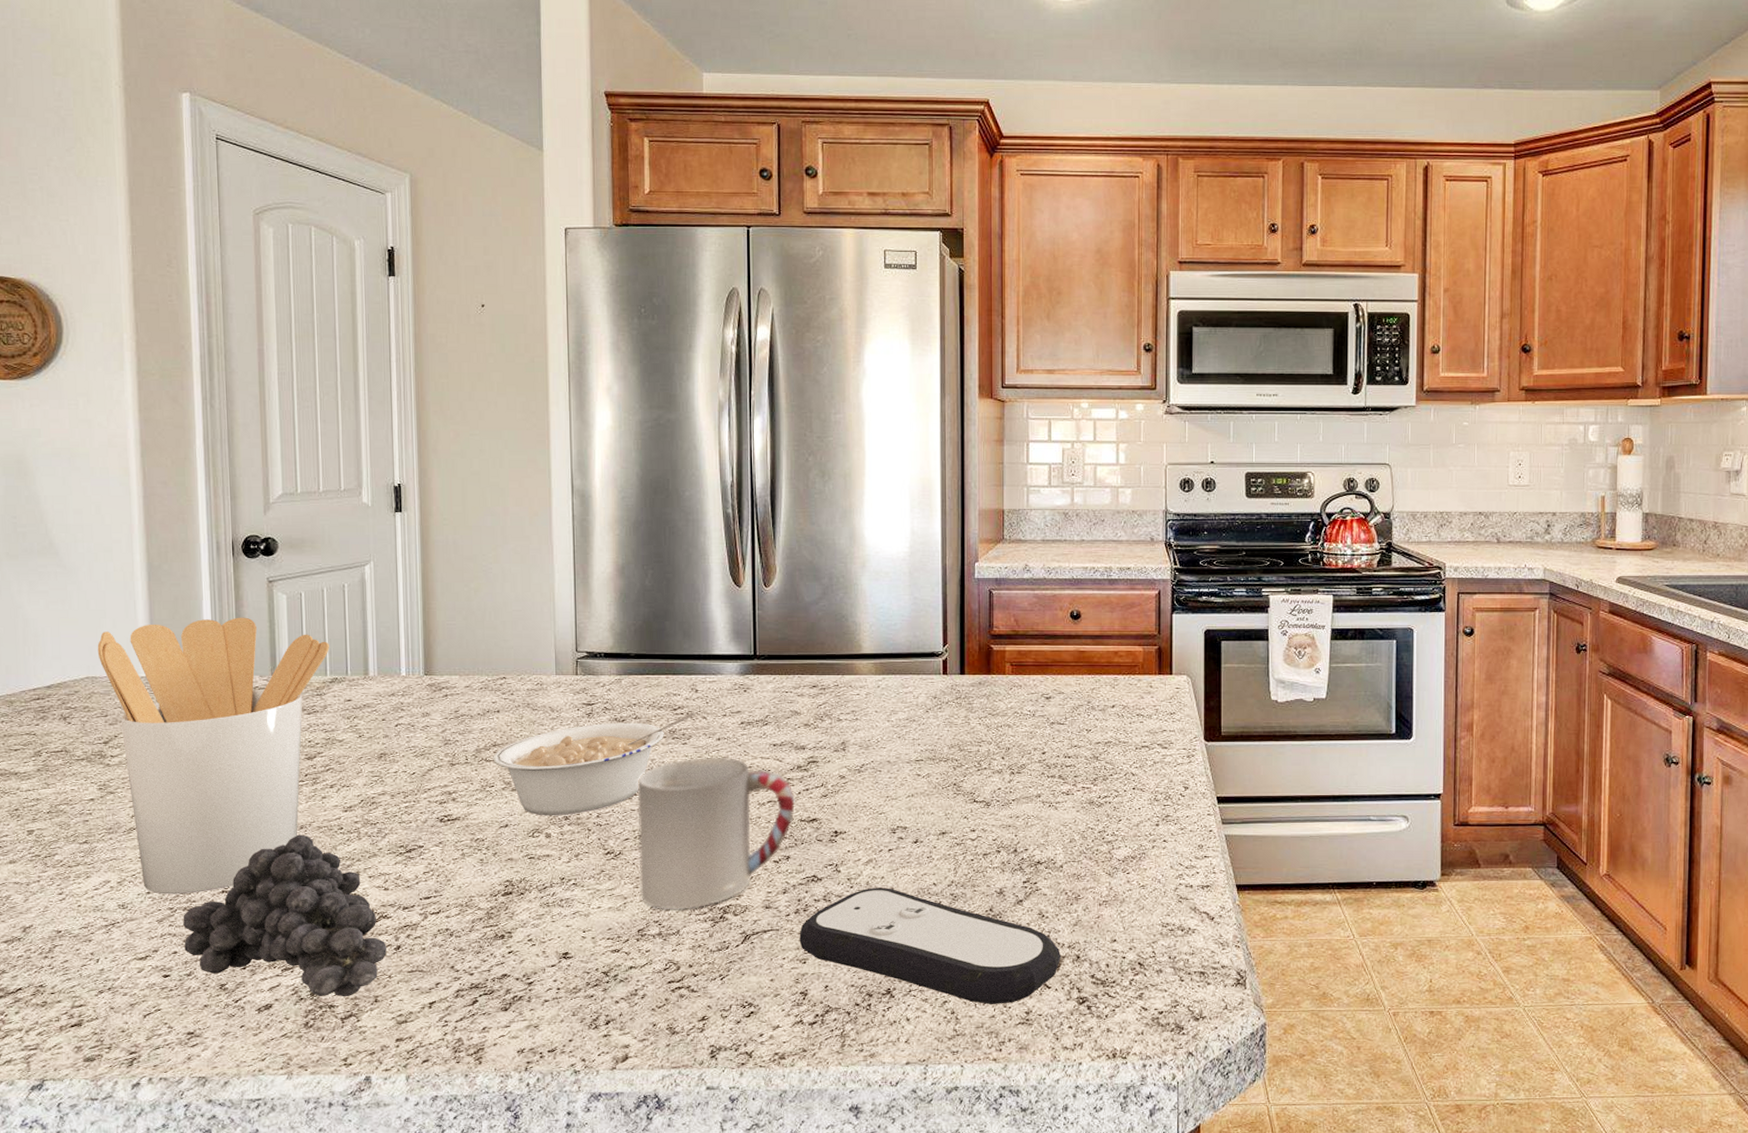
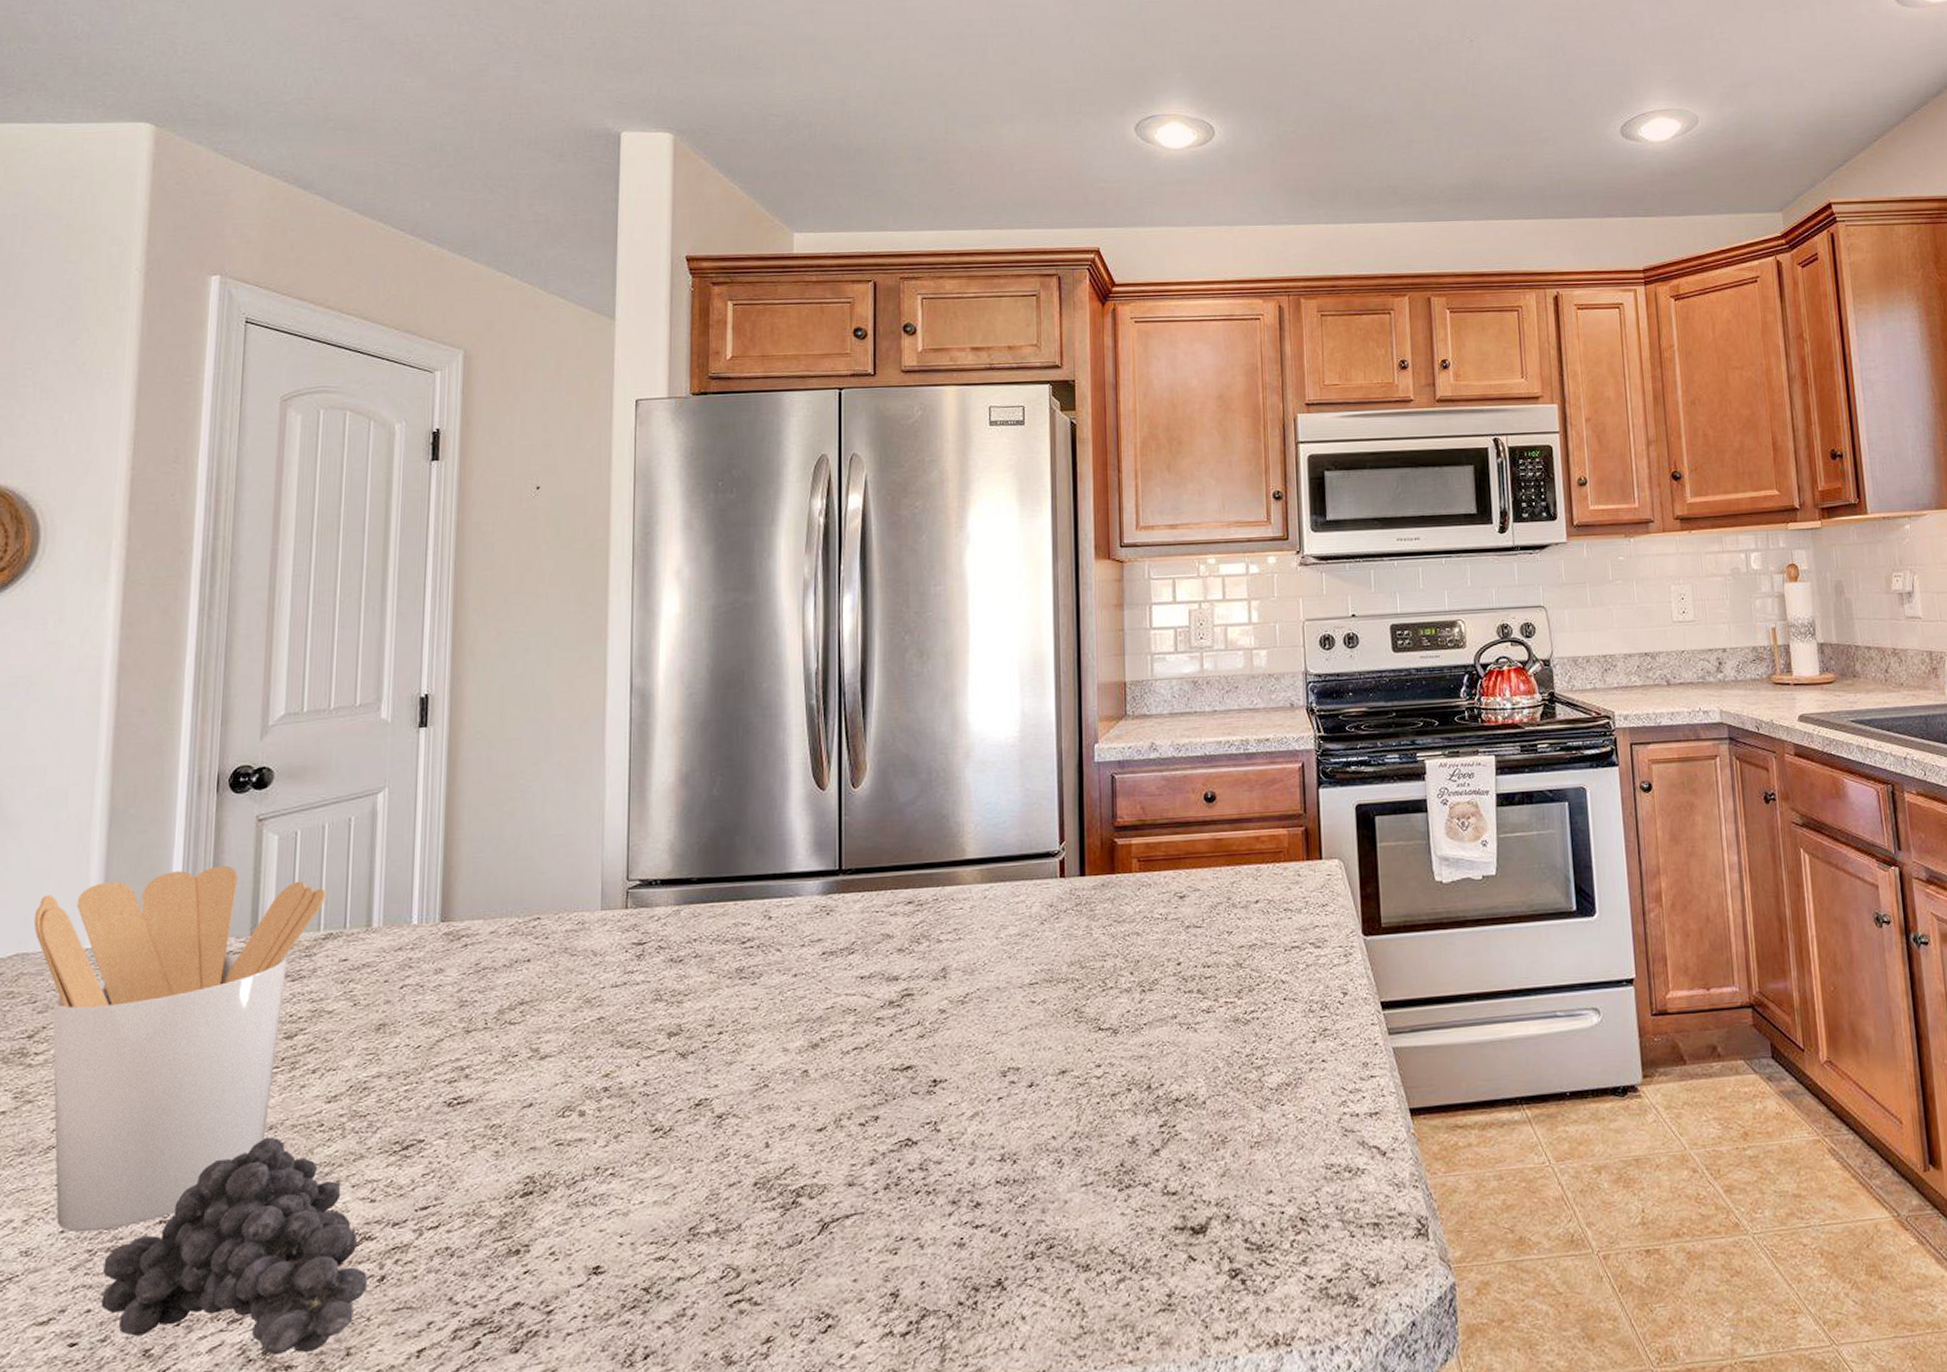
legume: present [493,712,694,816] -> none [518,944,767,1089]
cup: present [637,757,795,909] -> none [694,997,886,1198]
remote control: present [799,887,1062,1004] -> none [889,1146,1208,1289]

